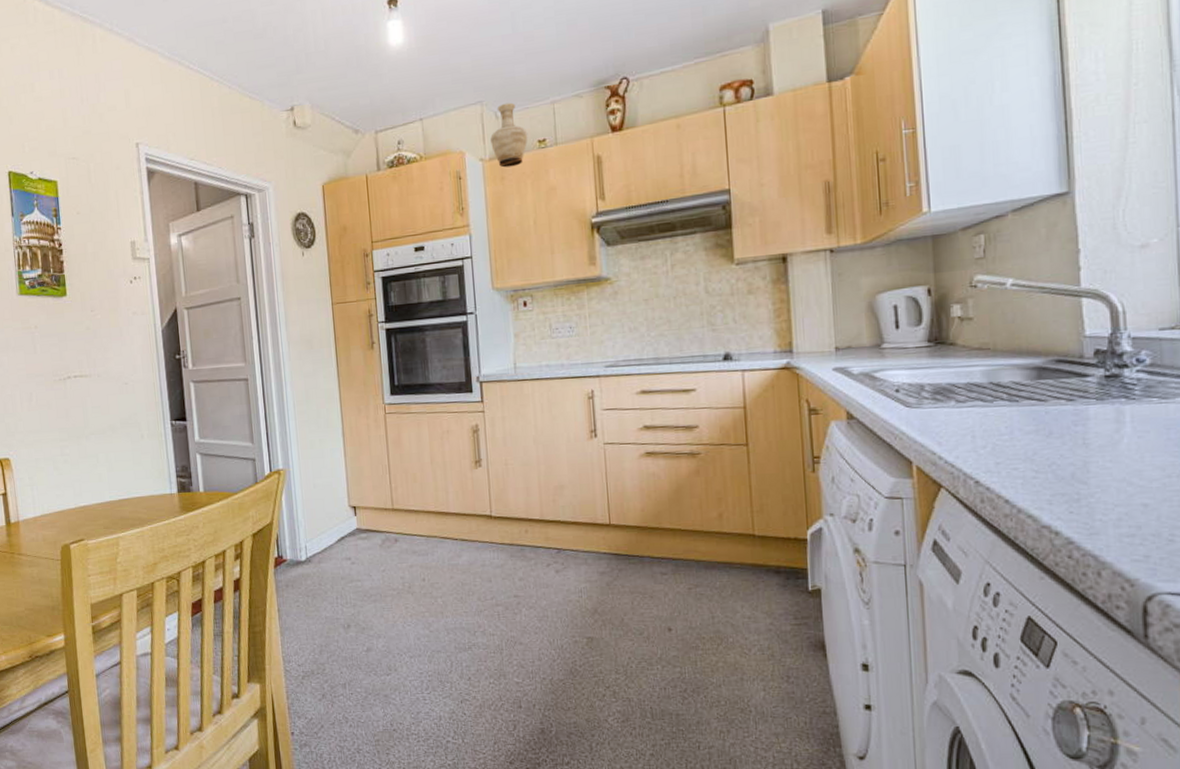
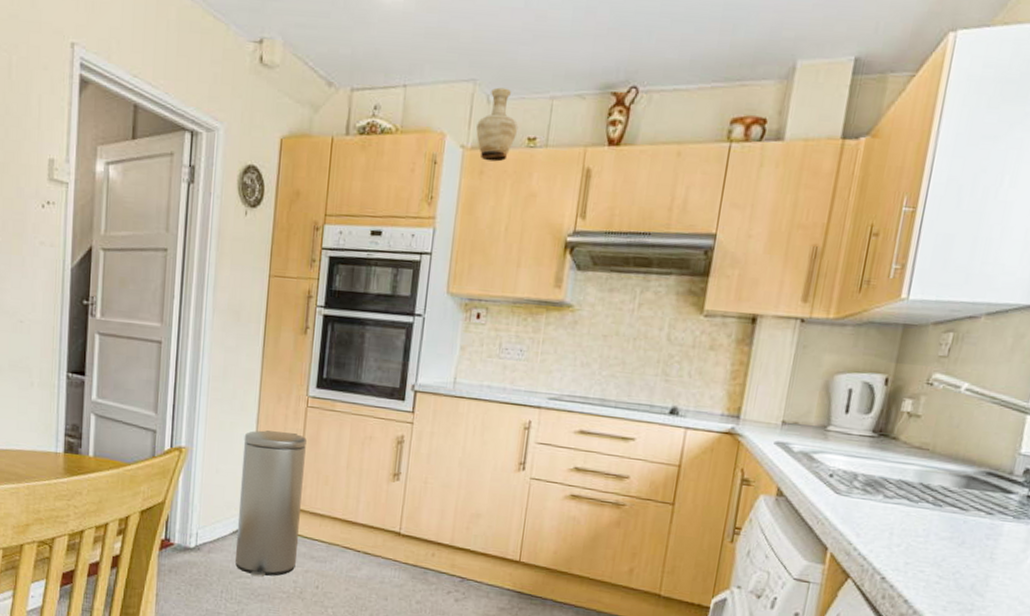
pedal bin: none [333,440,400,579] -> present [234,430,307,578]

